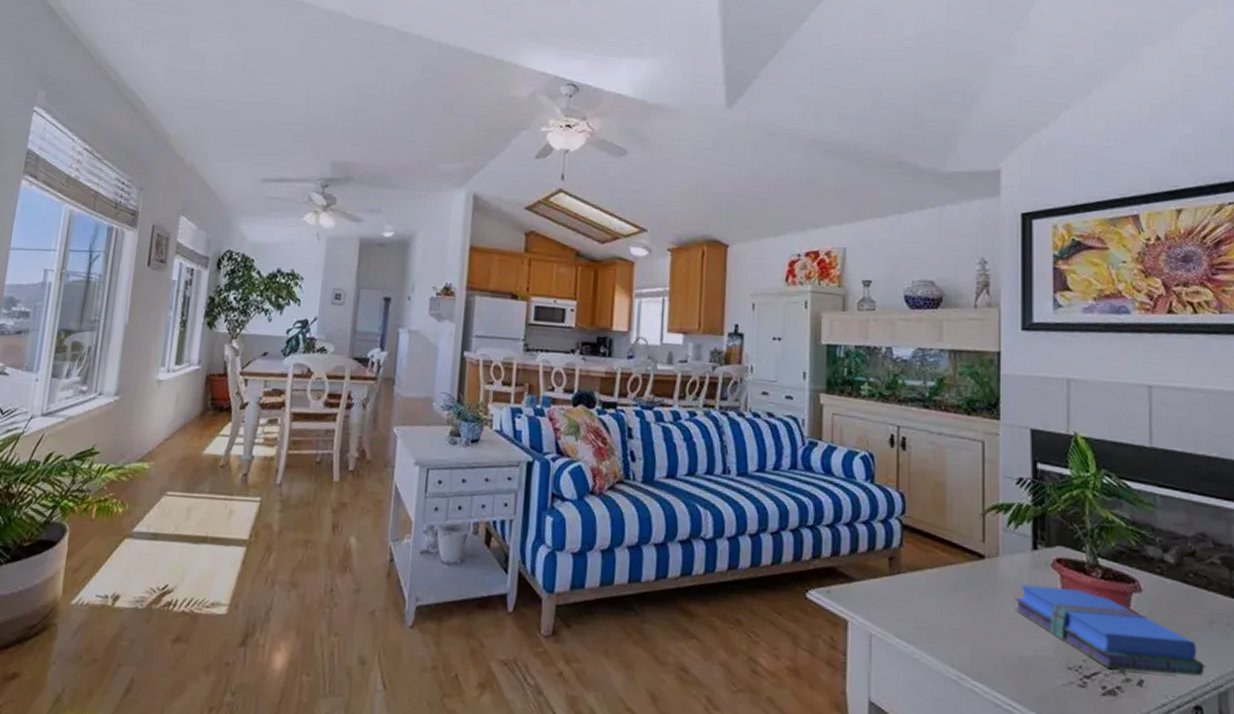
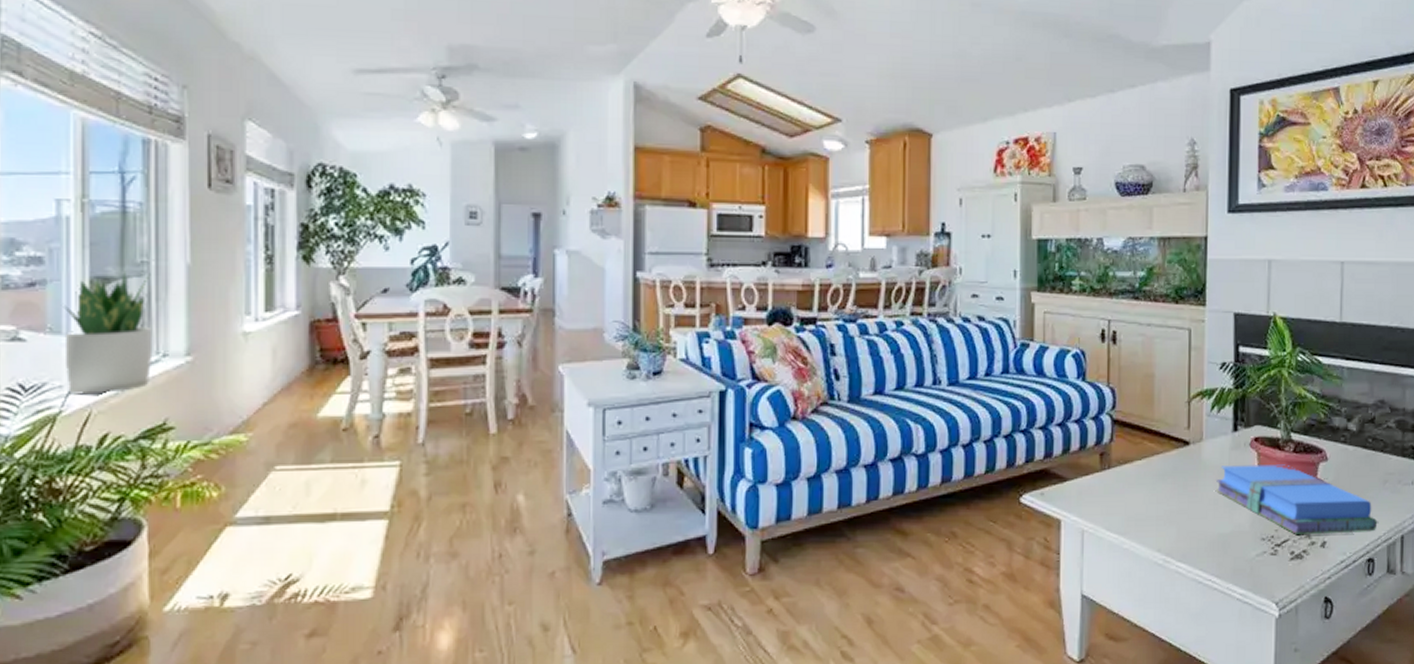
planter: none [31,326,100,421] -> present [62,270,151,395]

